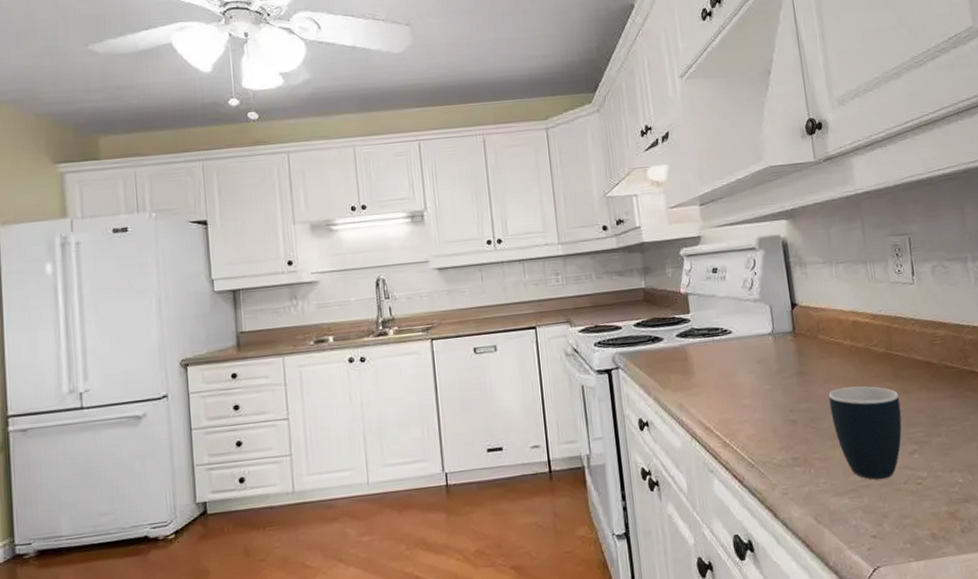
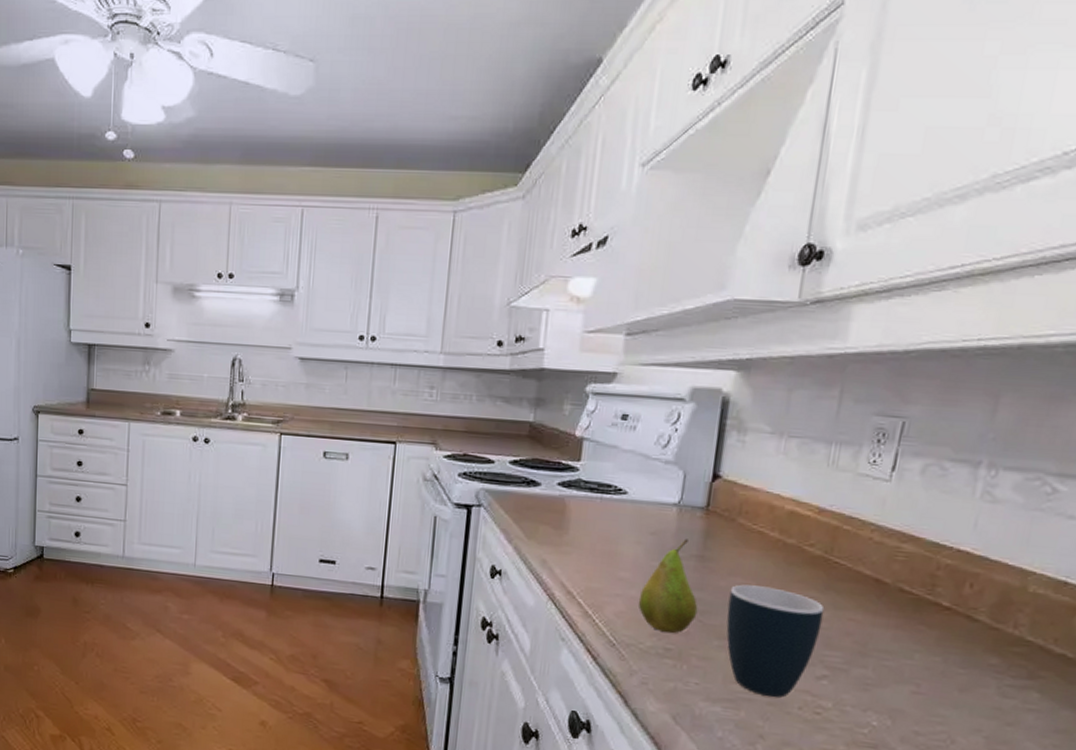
fruit: none [762,360,810,445] -> present [638,538,698,633]

